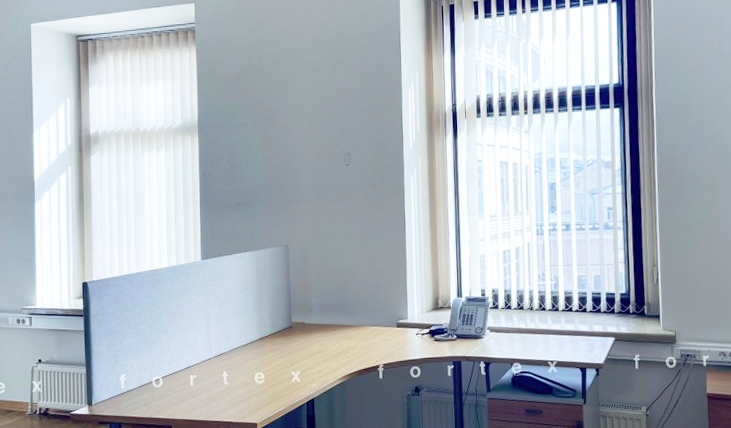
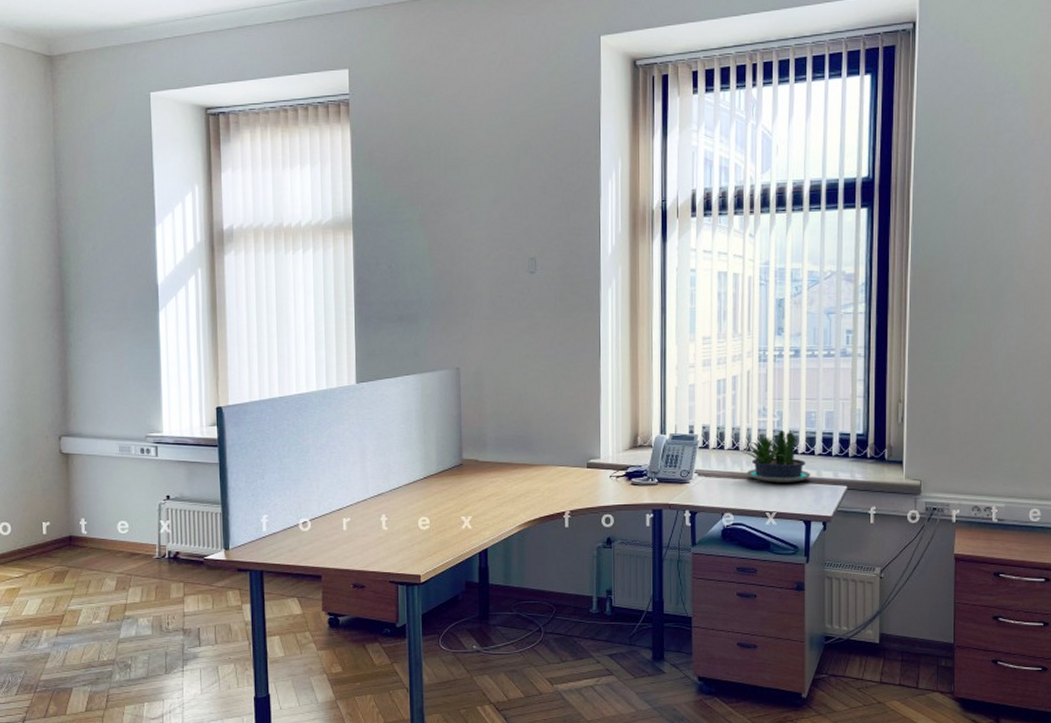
potted plant: none [526,292,584,336] -> present [742,431,811,482]

